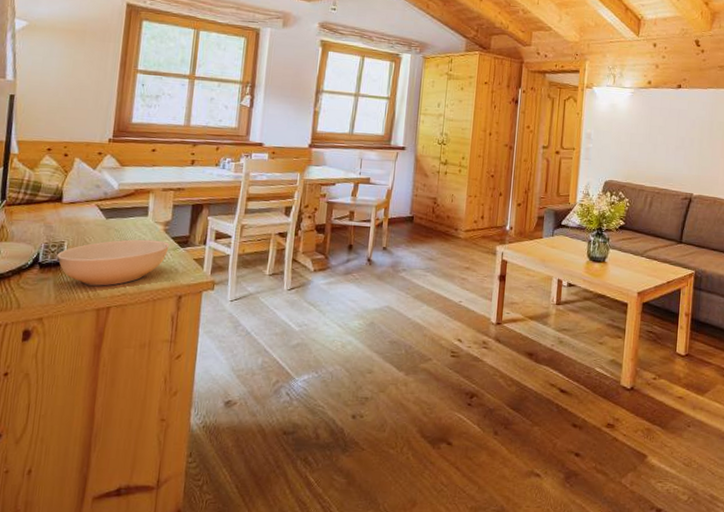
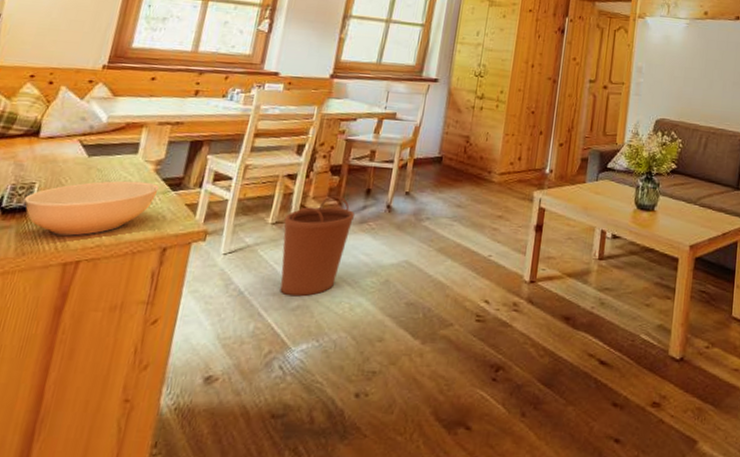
basket: none [279,251,340,336] -> present [280,196,355,297]

